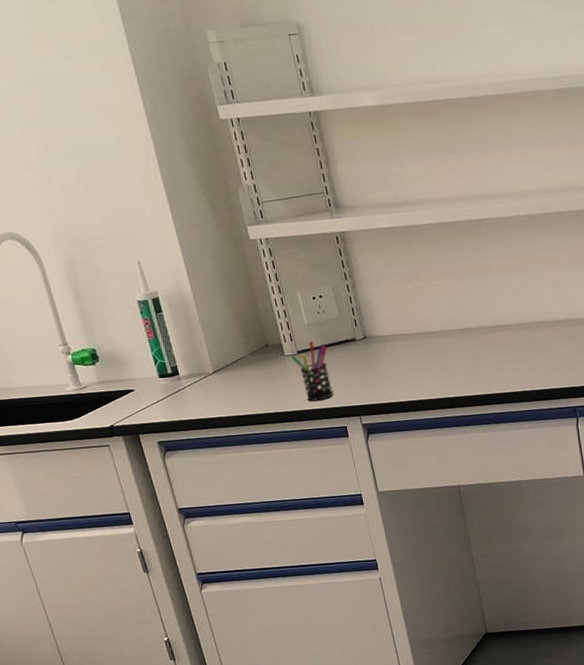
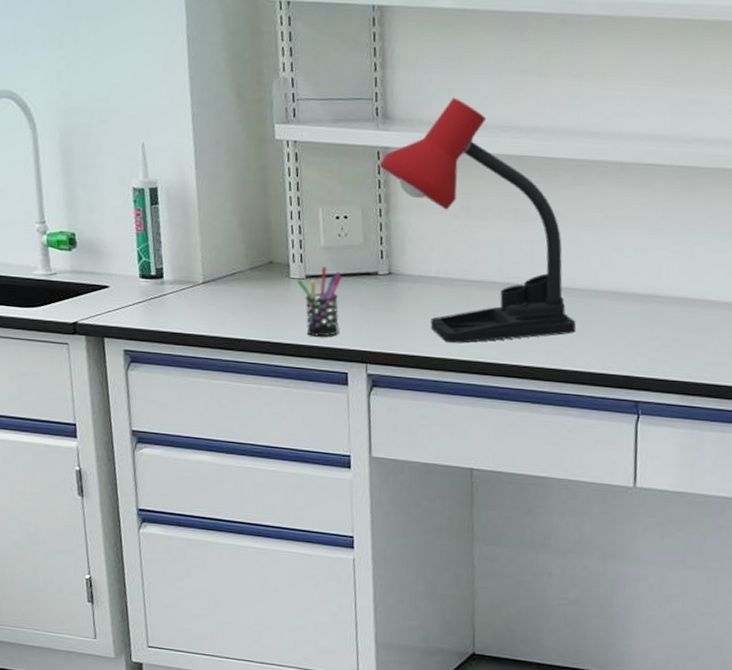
desk lamp: none [339,181,519,387] -> present [379,97,577,344]

